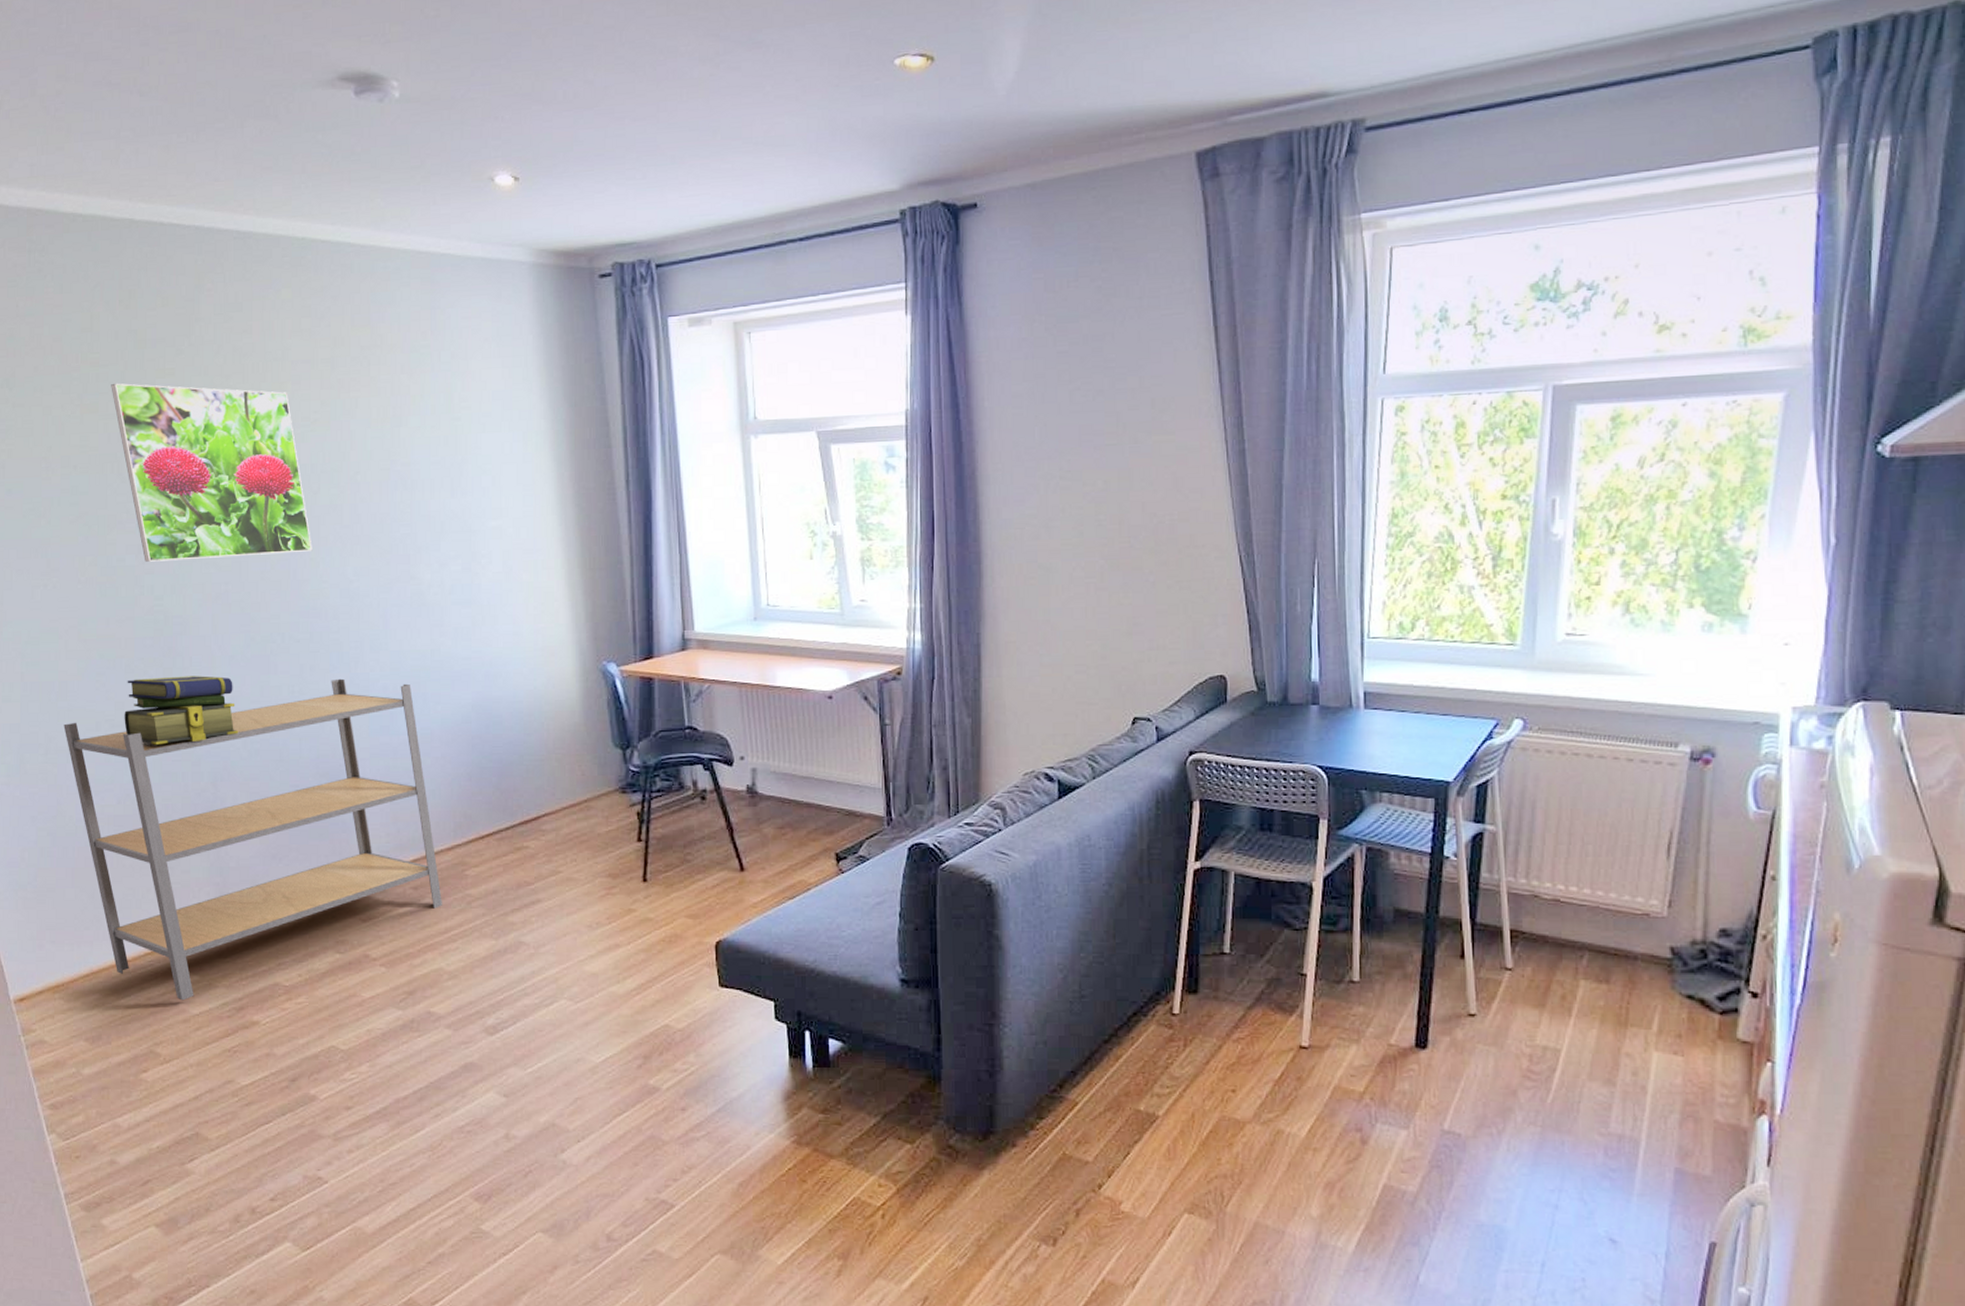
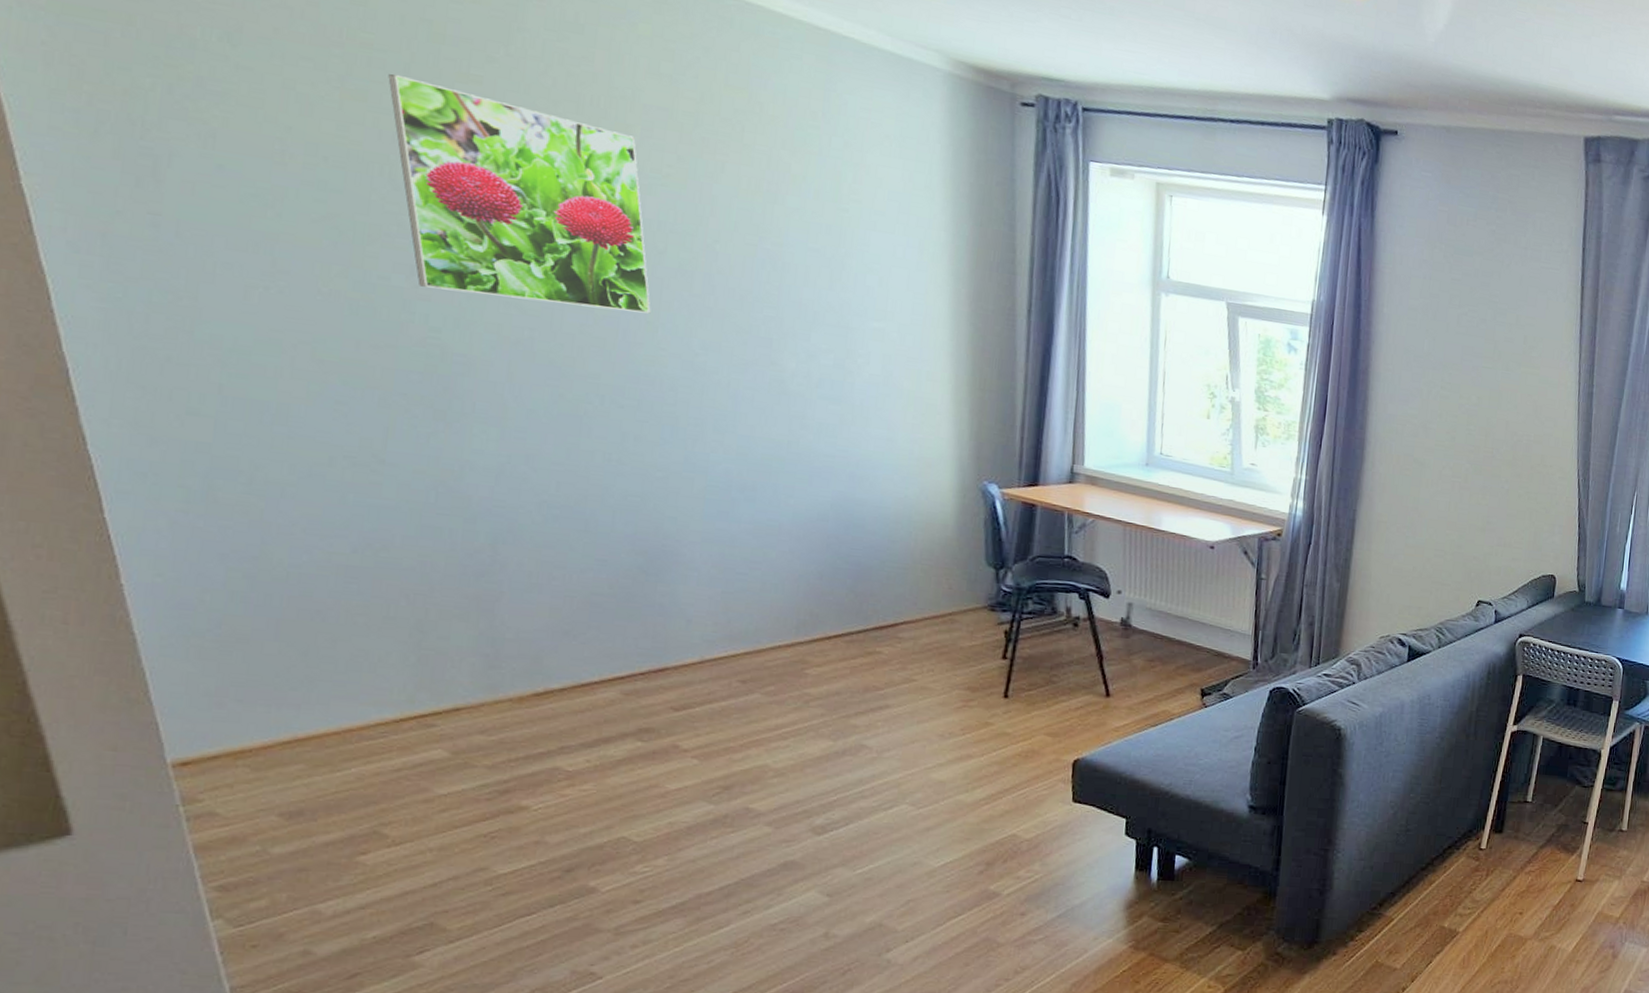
shelving unit: present [63,678,442,1001] -> none [279,452,775,779]
stack of books: present [124,676,239,745] -> none [371,415,533,498]

